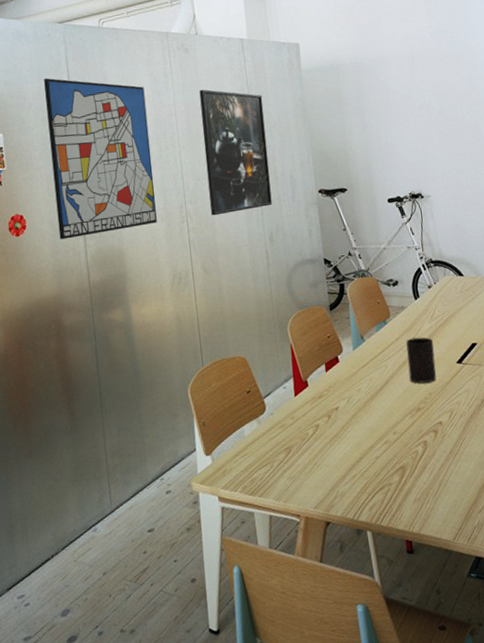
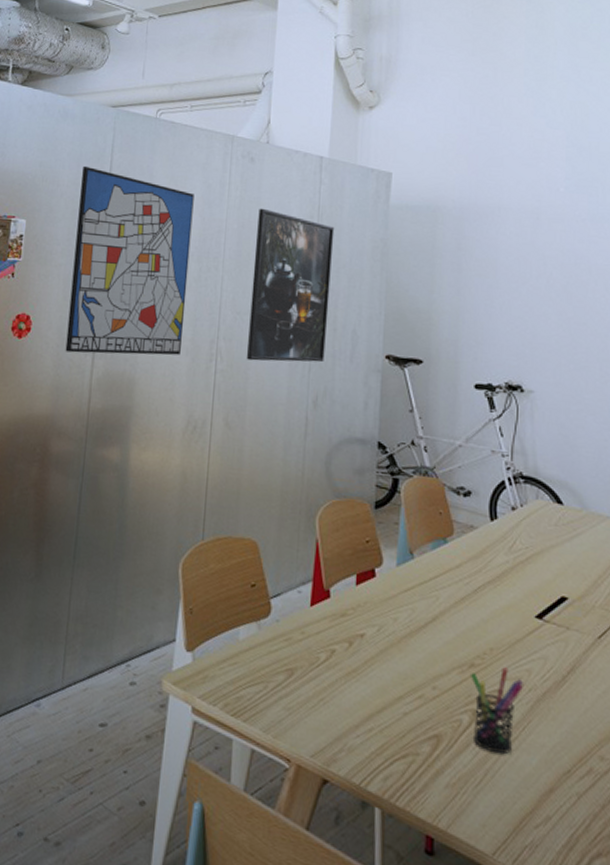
cup: present [406,337,436,384] -> none [466,569,506,634]
pen holder: none [418,404,456,468] -> present [469,667,523,754]

